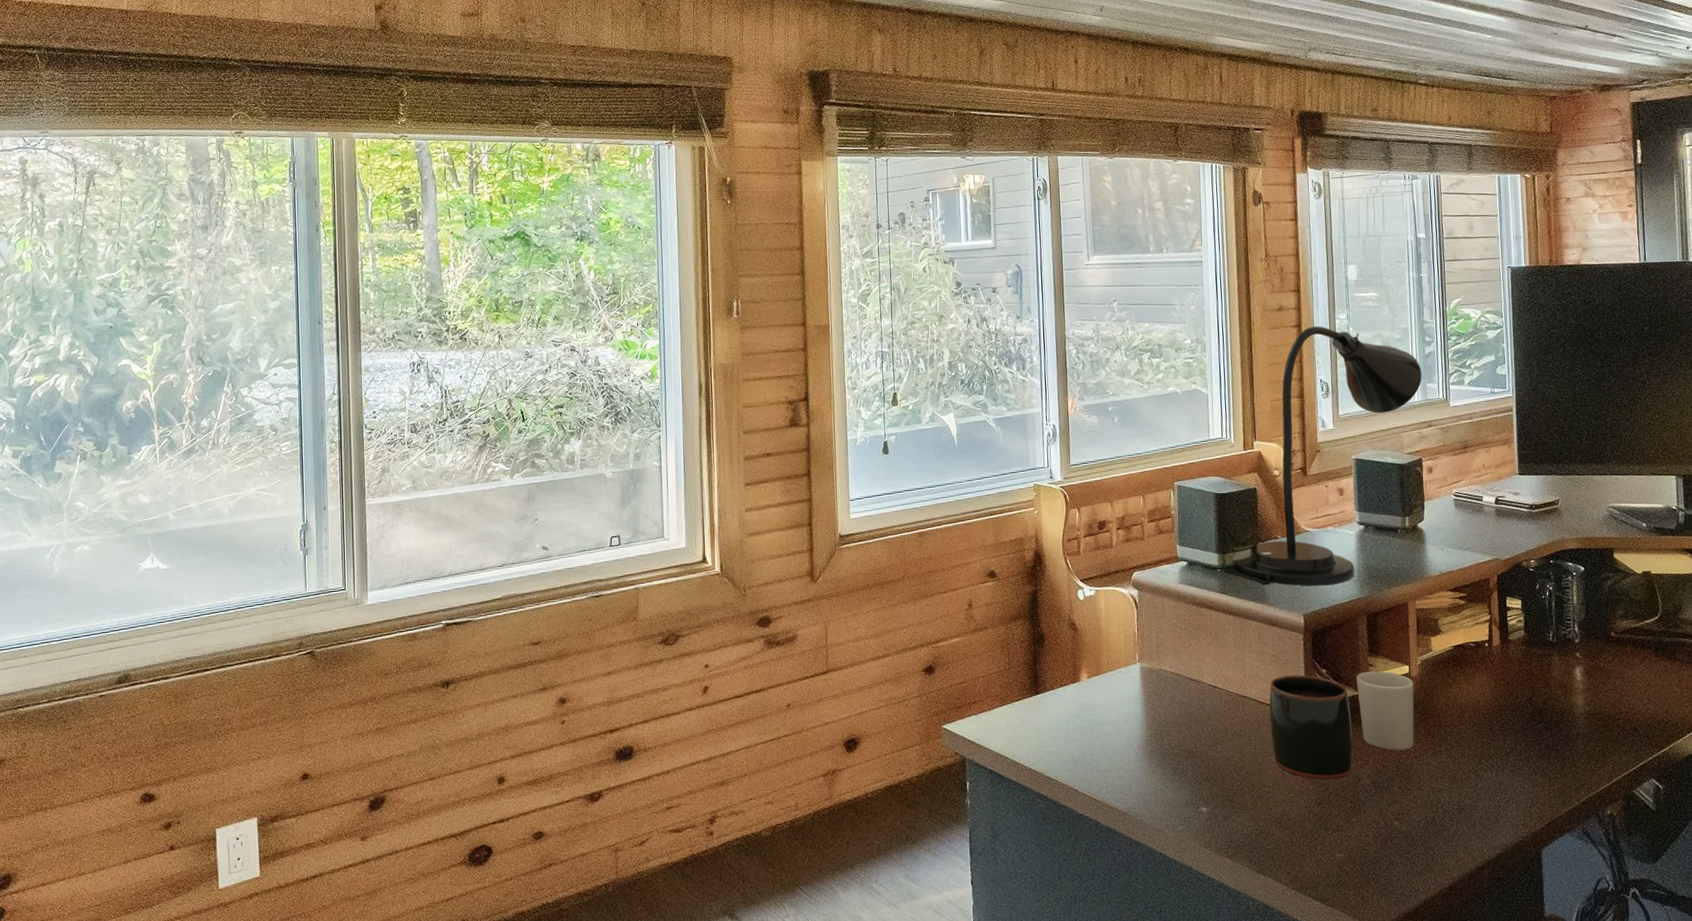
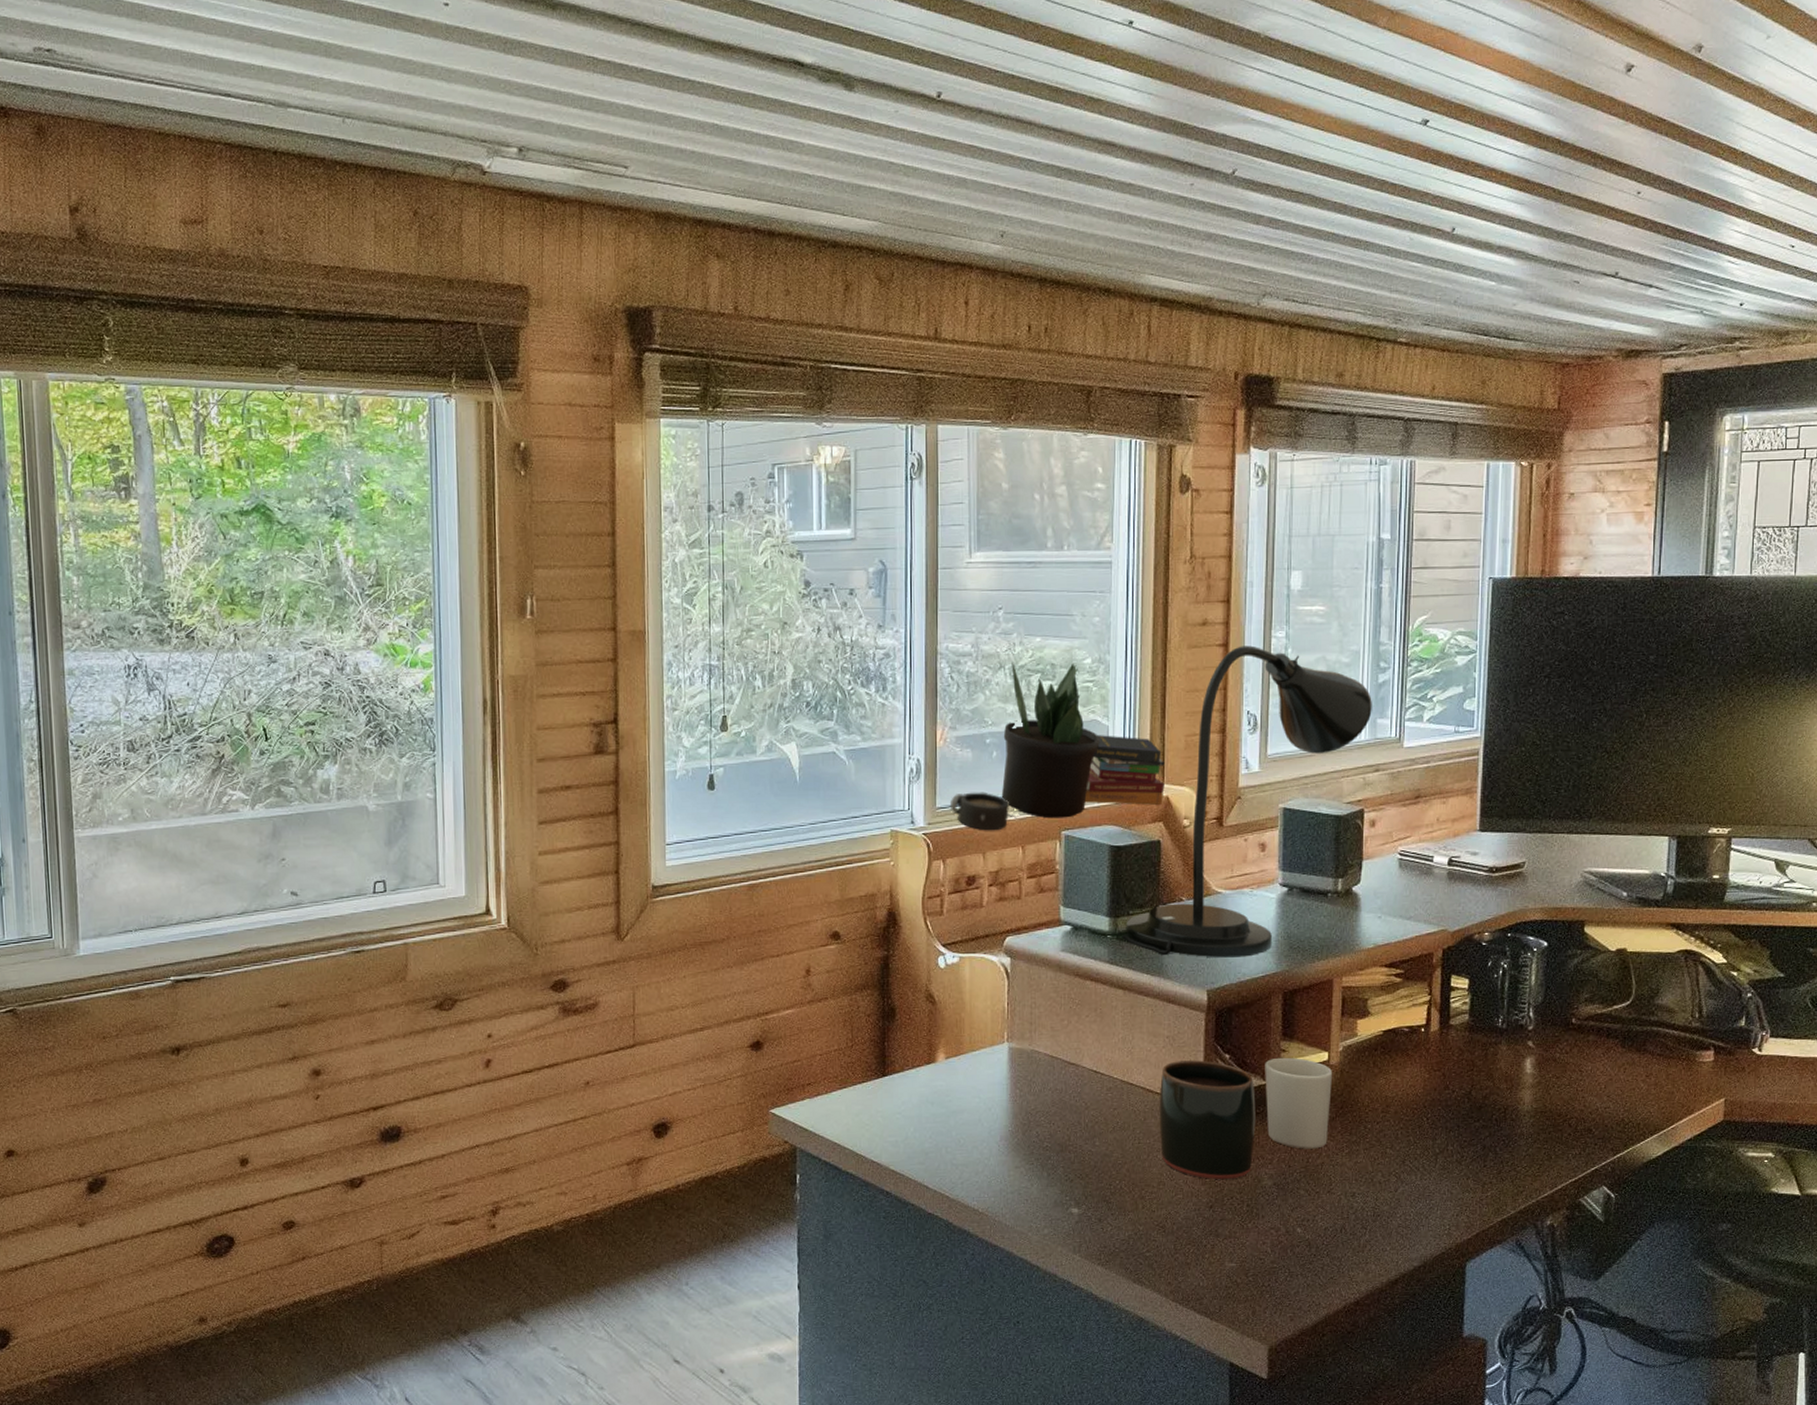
alarm clock: none [1081,451,1137,483] -> present [949,792,1017,830]
planter: none [1122,343,1202,472] -> present [1001,662,1100,819]
books: none [1191,401,1257,459] -> present [1084,735,1164,805]

